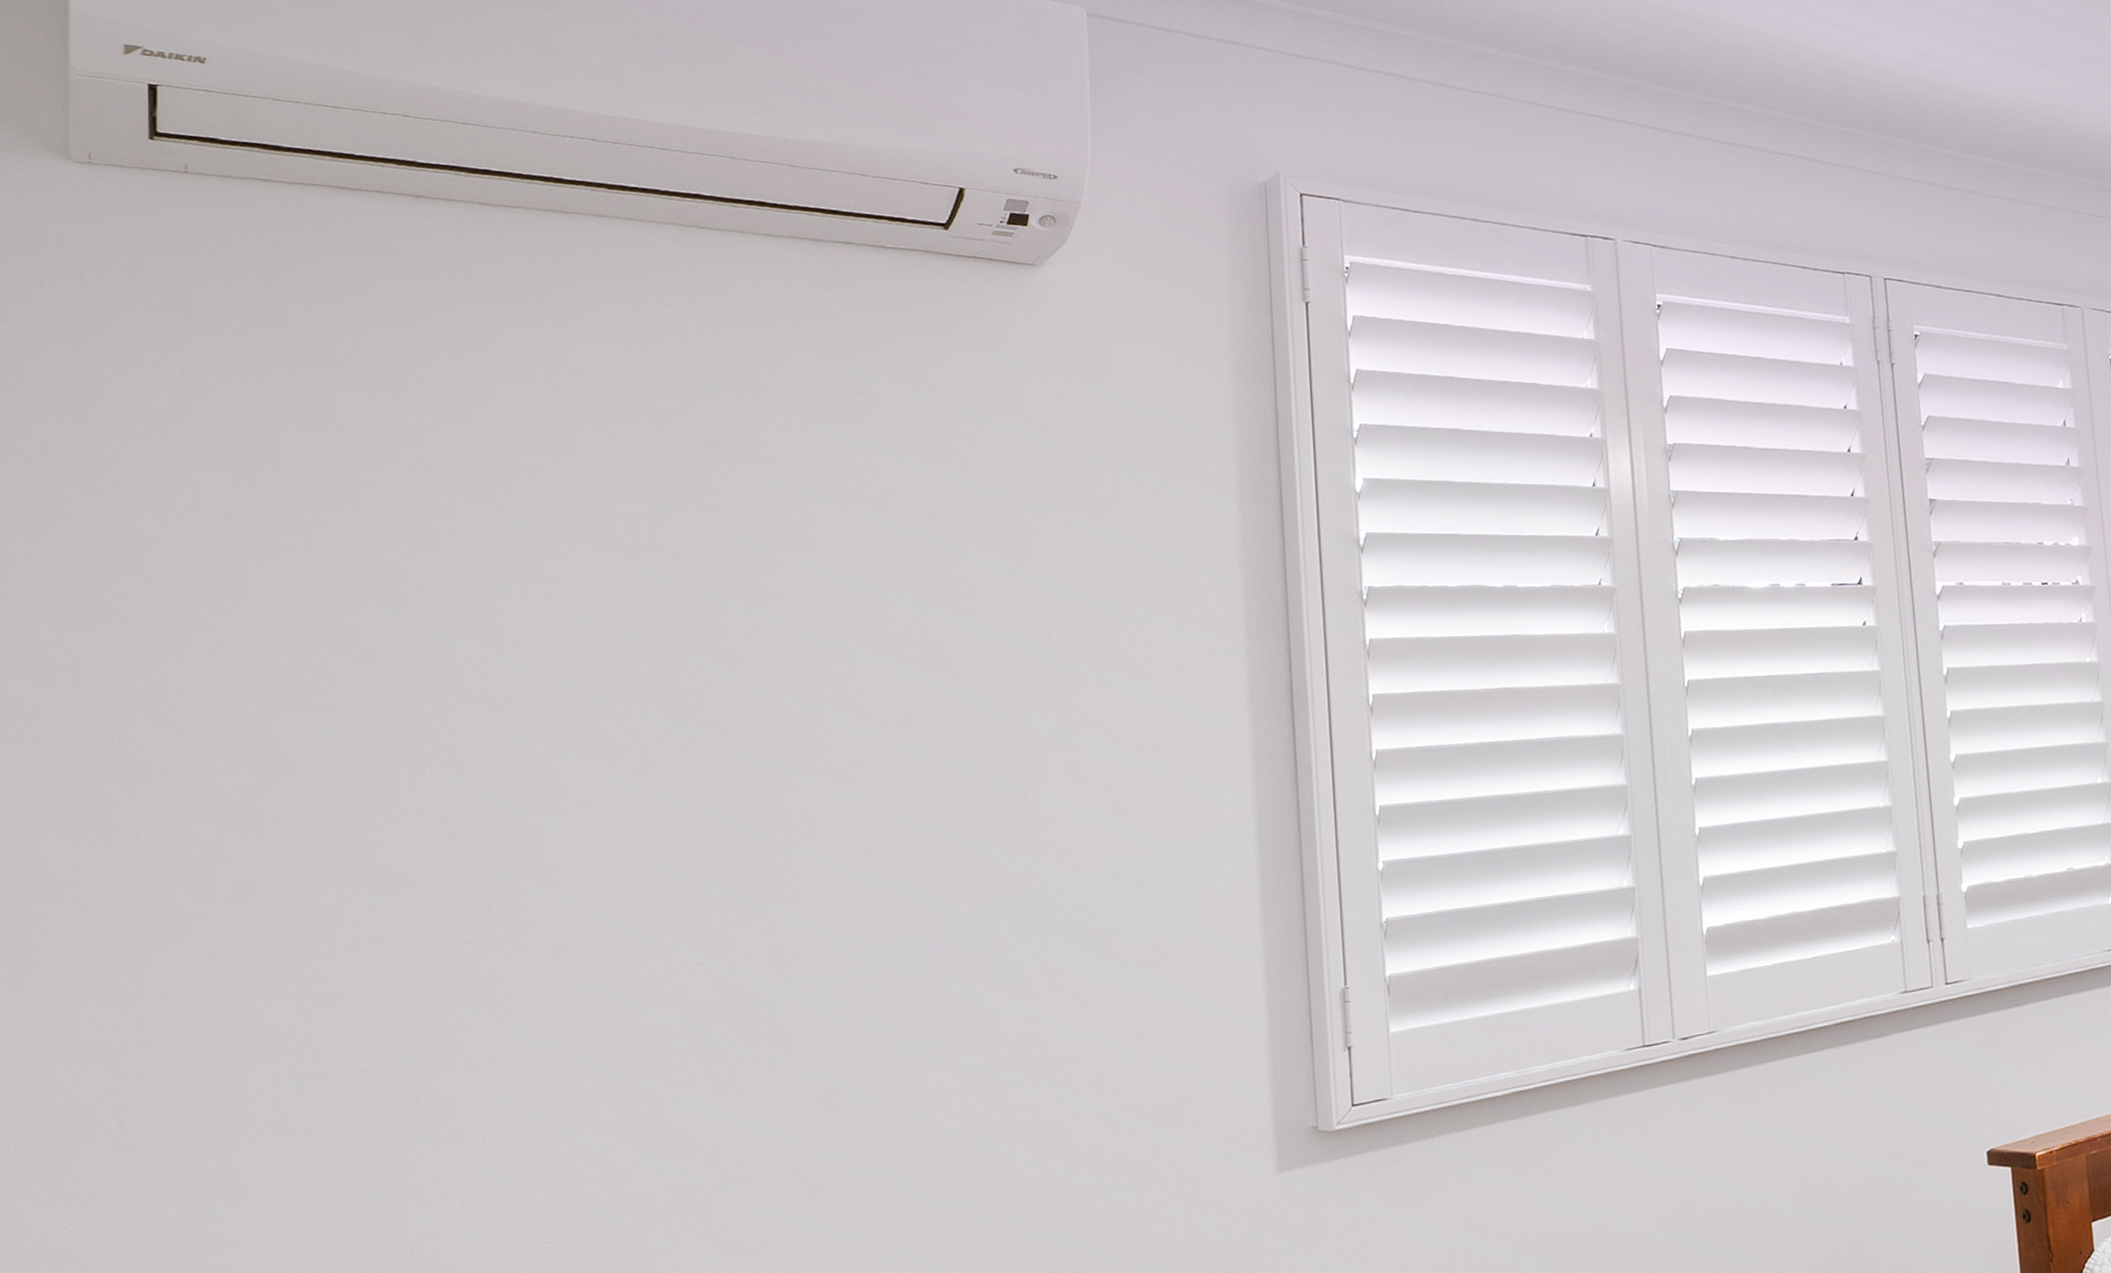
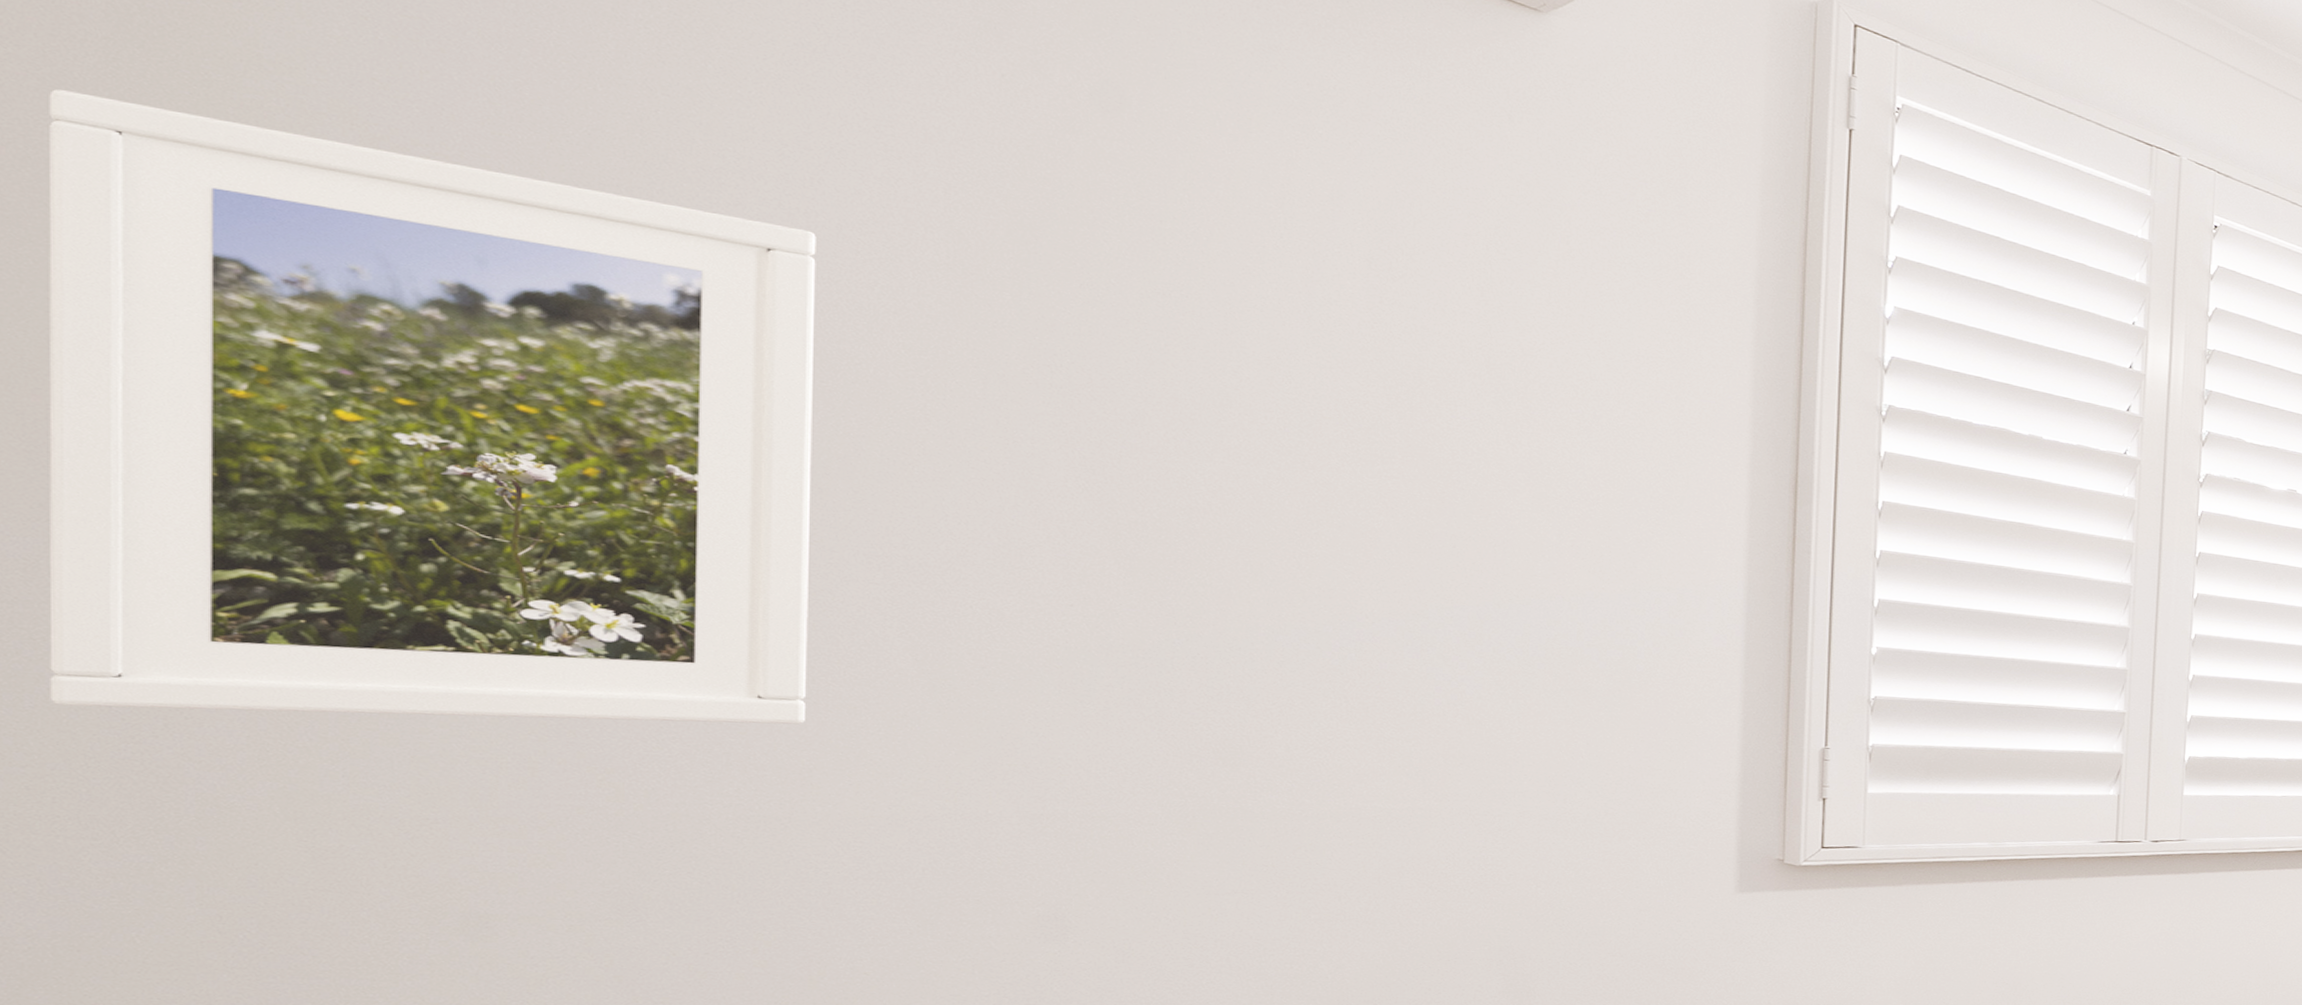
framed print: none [17,640,509,1207] -> present [48,89,816,725]

